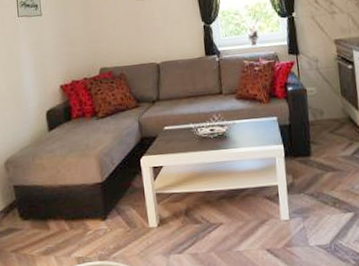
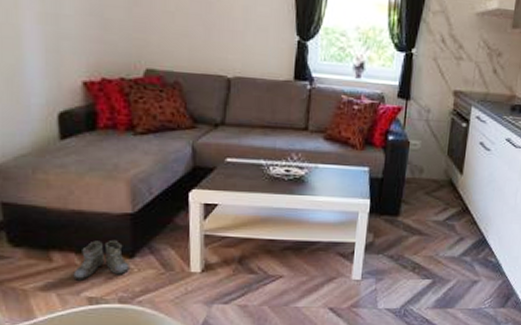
boots: none [65,206,105,244] -> present [73,239,131,281]

